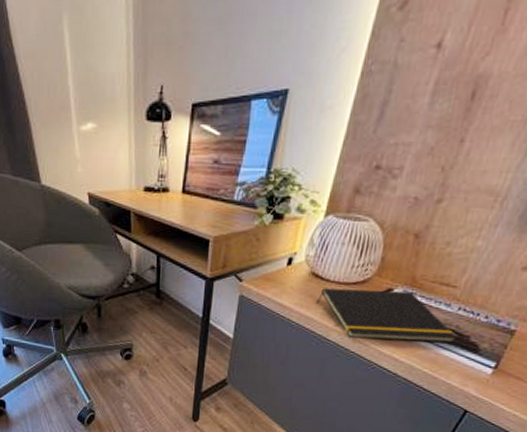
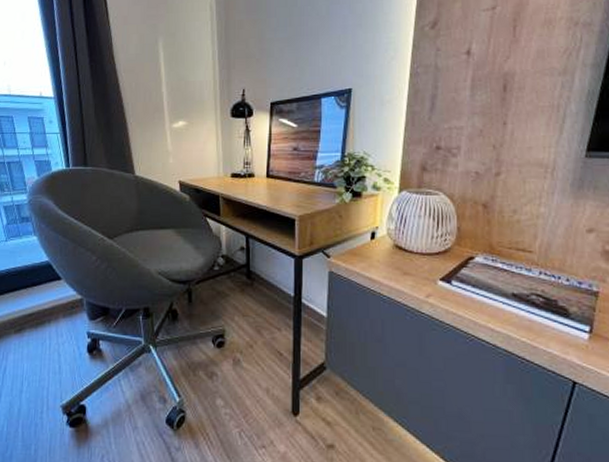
notepad: present [316,288,458,343] -> none [404,259,546,310]

